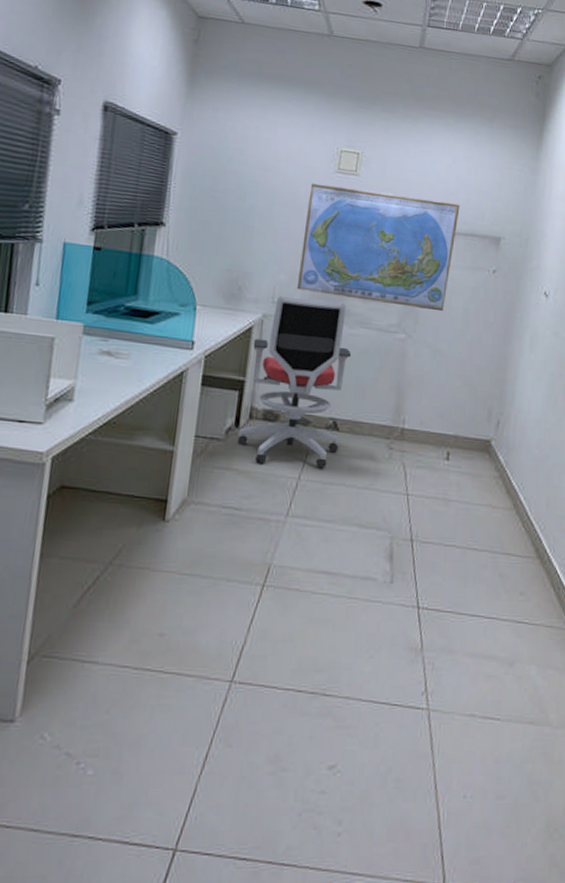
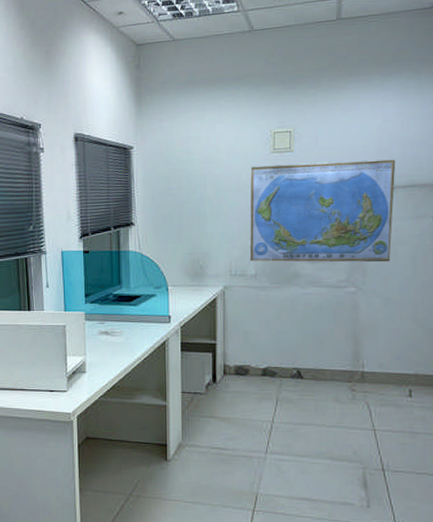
office chair: present [237,295,352,469] -> none [216,266,307,412]

